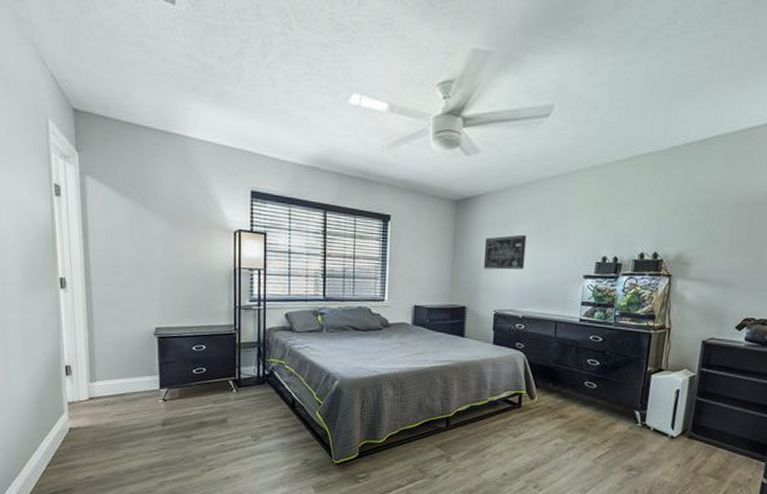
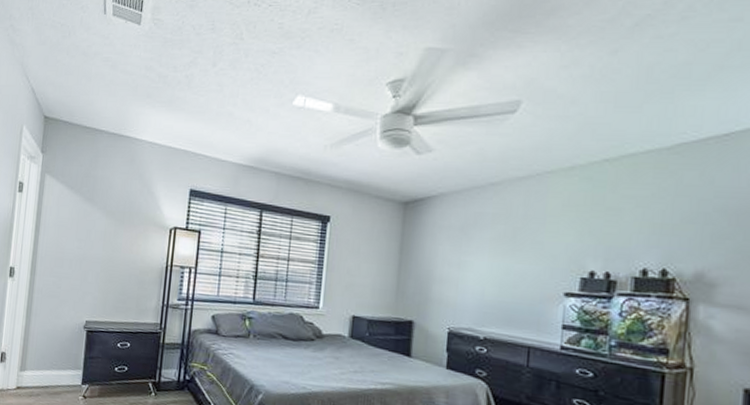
wall art: present [483,234,527,270] -> none [435,241,489,282]

